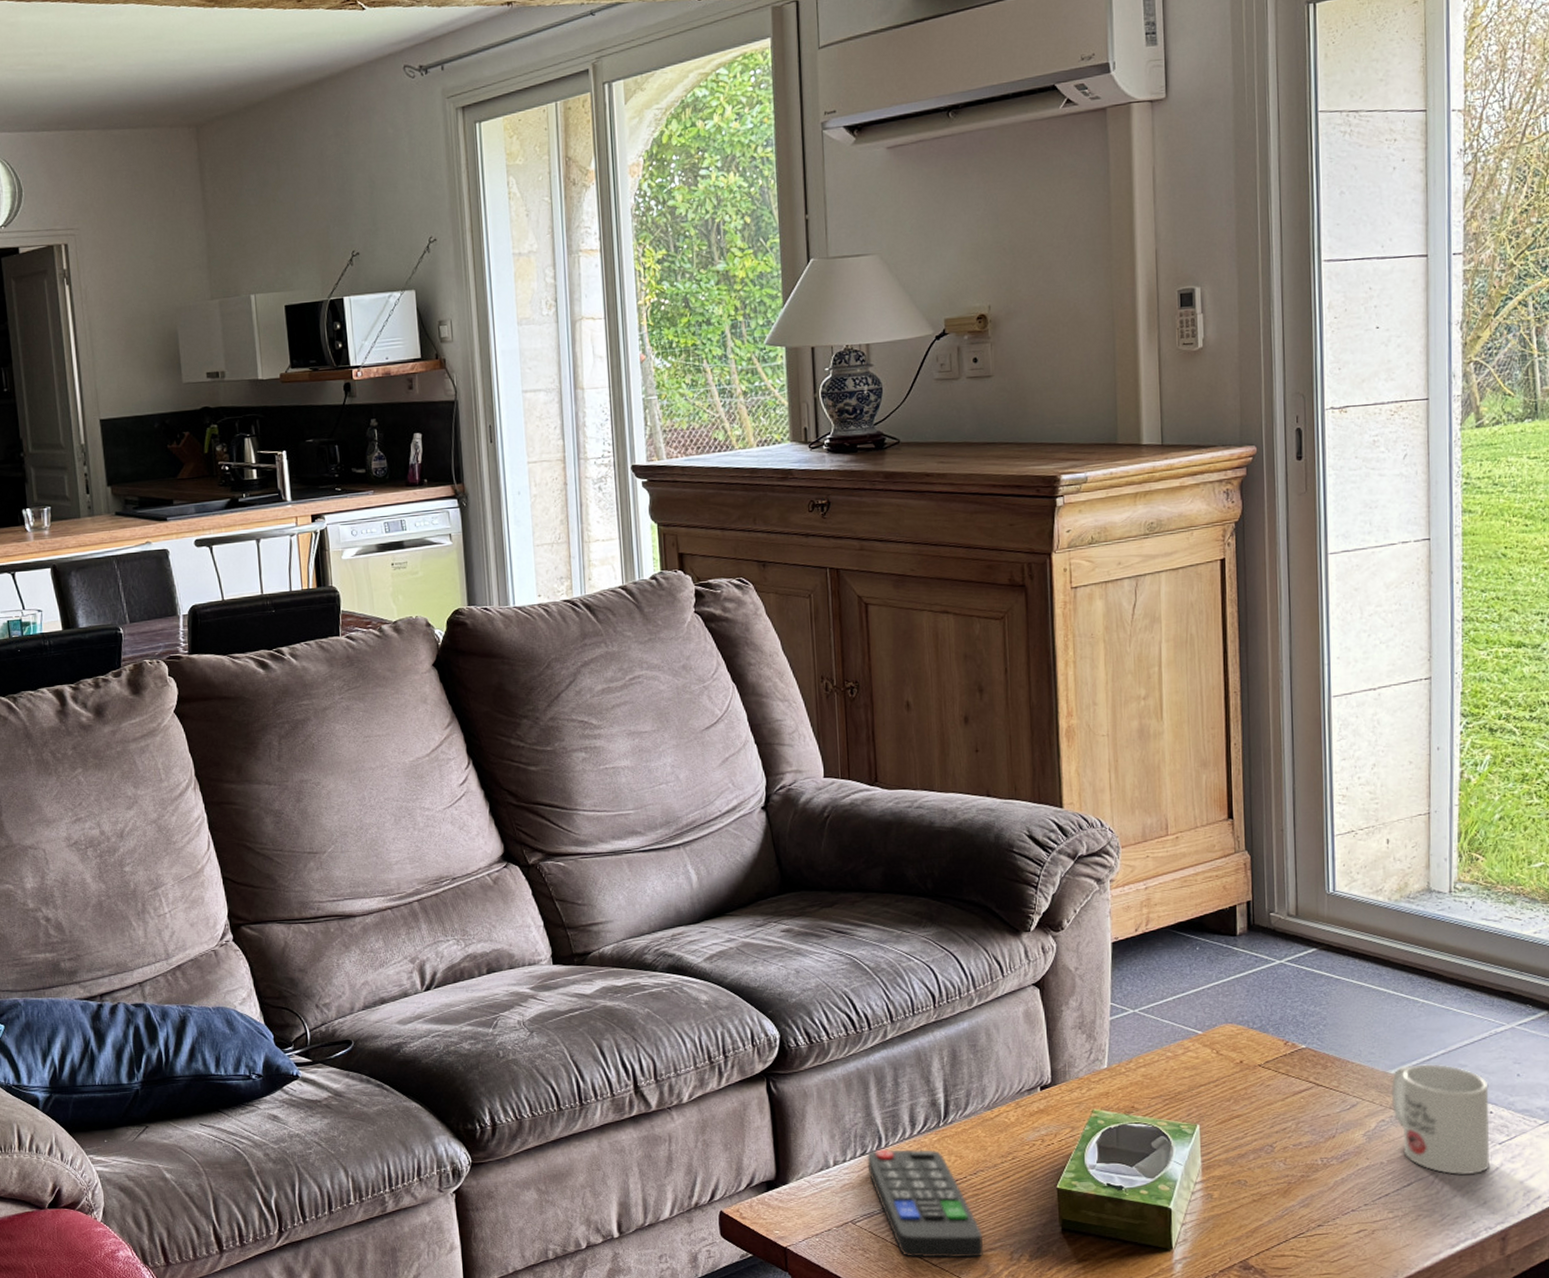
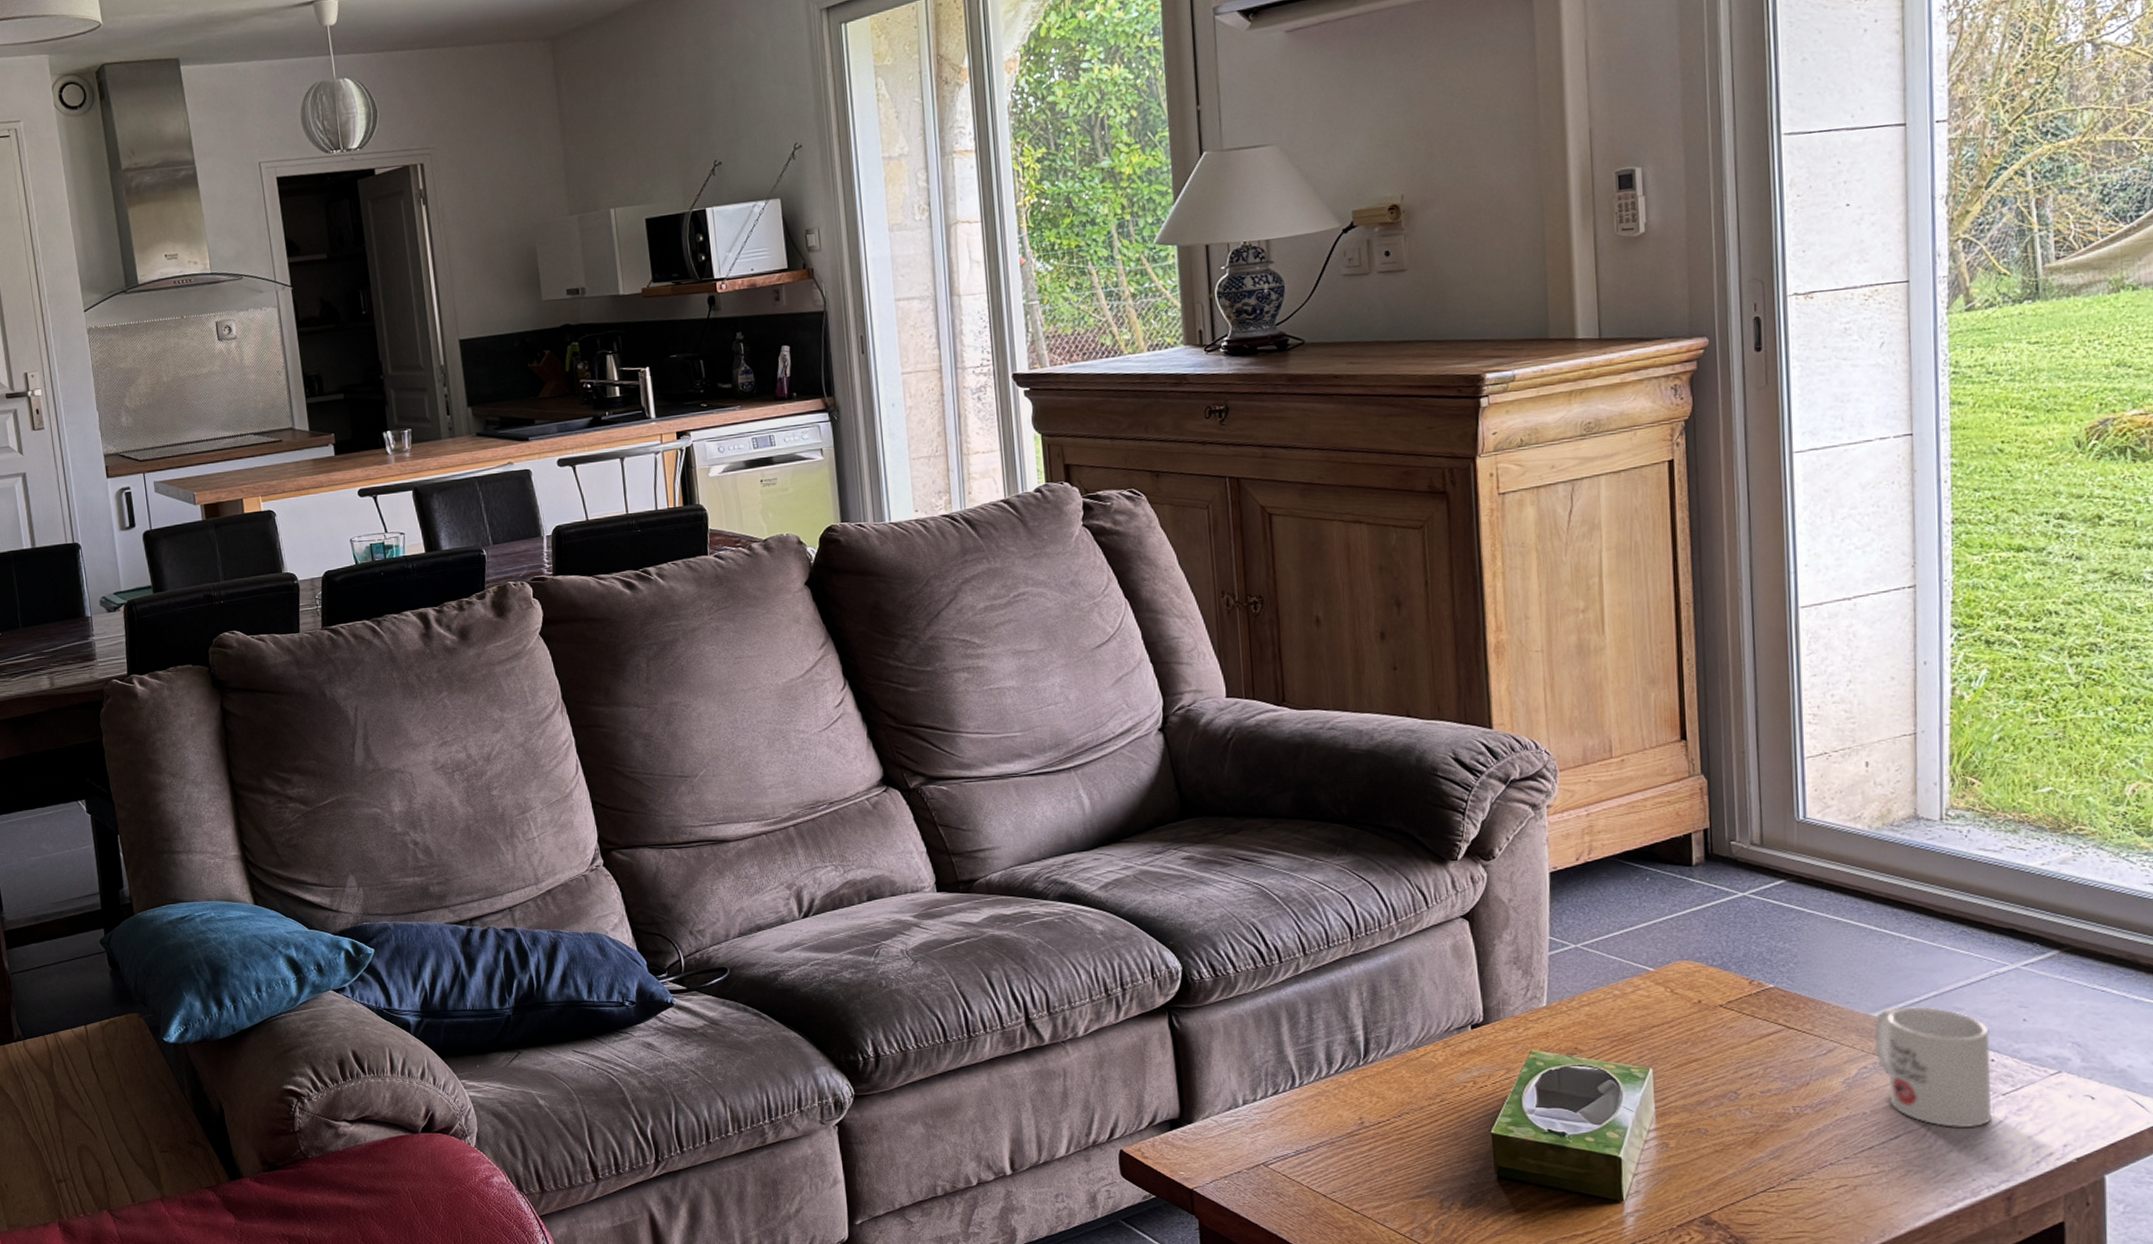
remote control: present [867,1149,983,1258] -> none [1279,1088,1410,1205]

